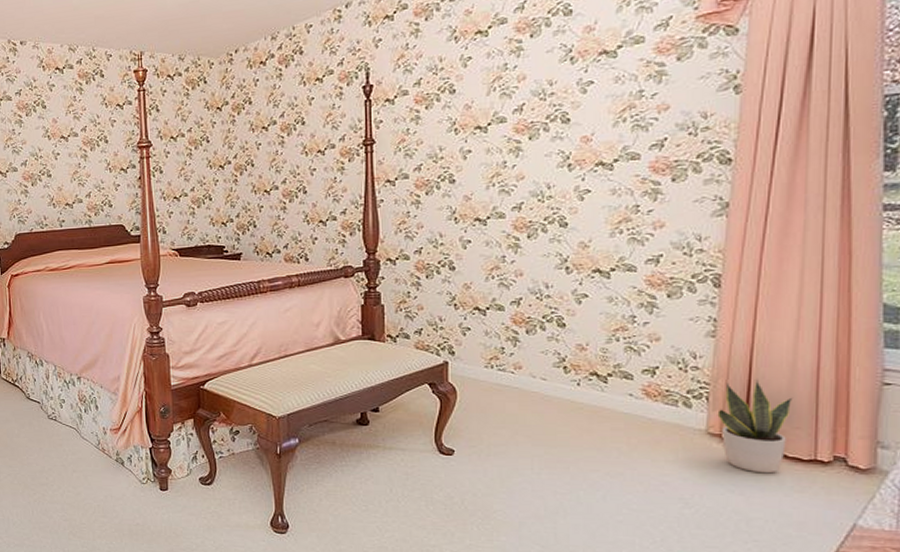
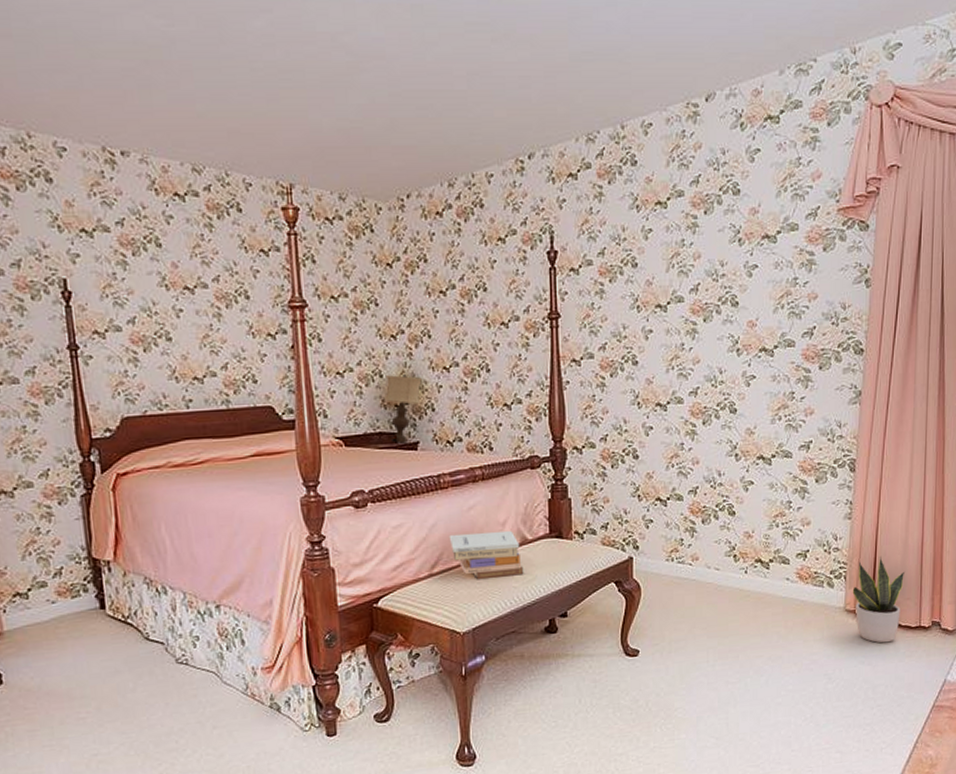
table lamp: none [212,197,247,254] -> present [383,375,423,444]
books: none [267,331,336,373] -> present [449,530,524,580]

